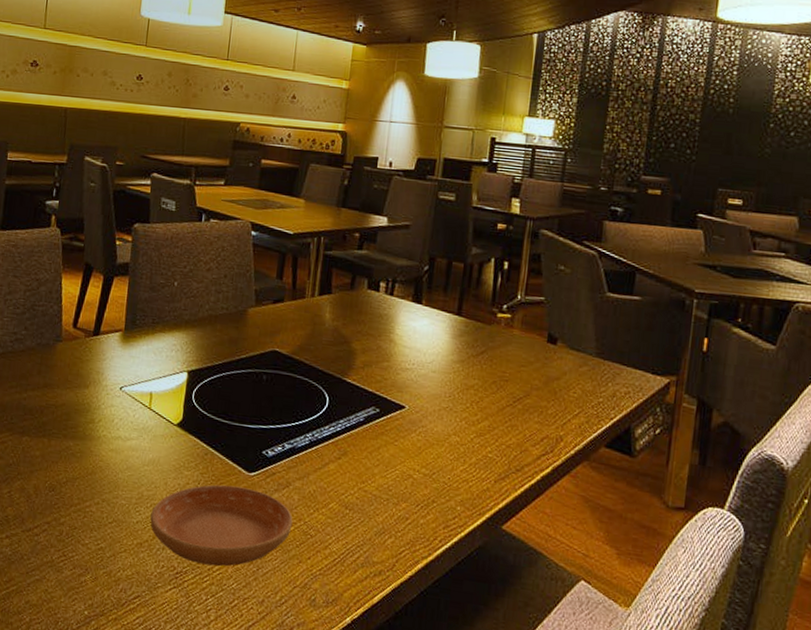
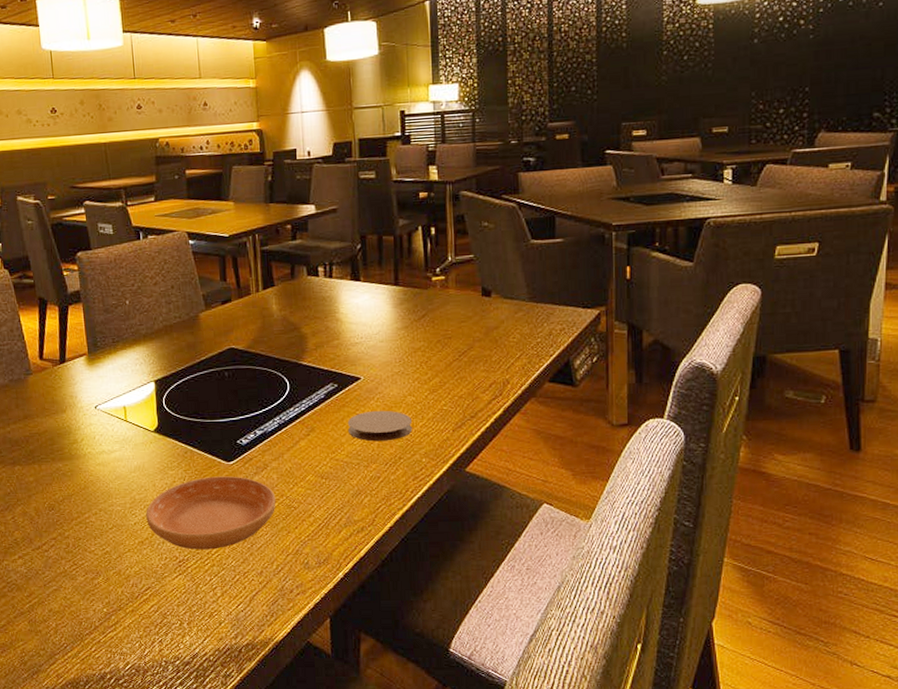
coaster: none [383,444,452,481] -> present [347,410,413,442]

